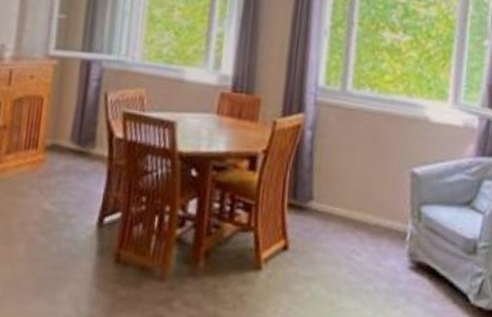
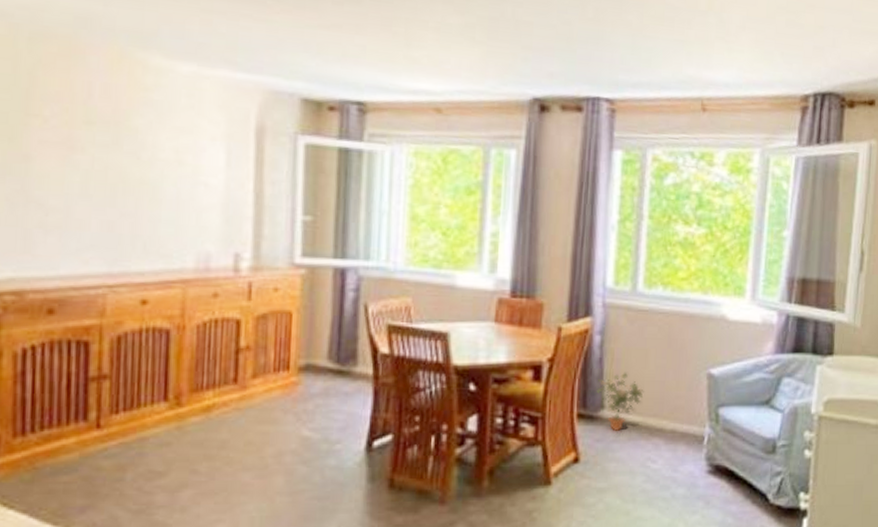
potted plant: none [306,166,351,223] -> present [596,372,644,432]

